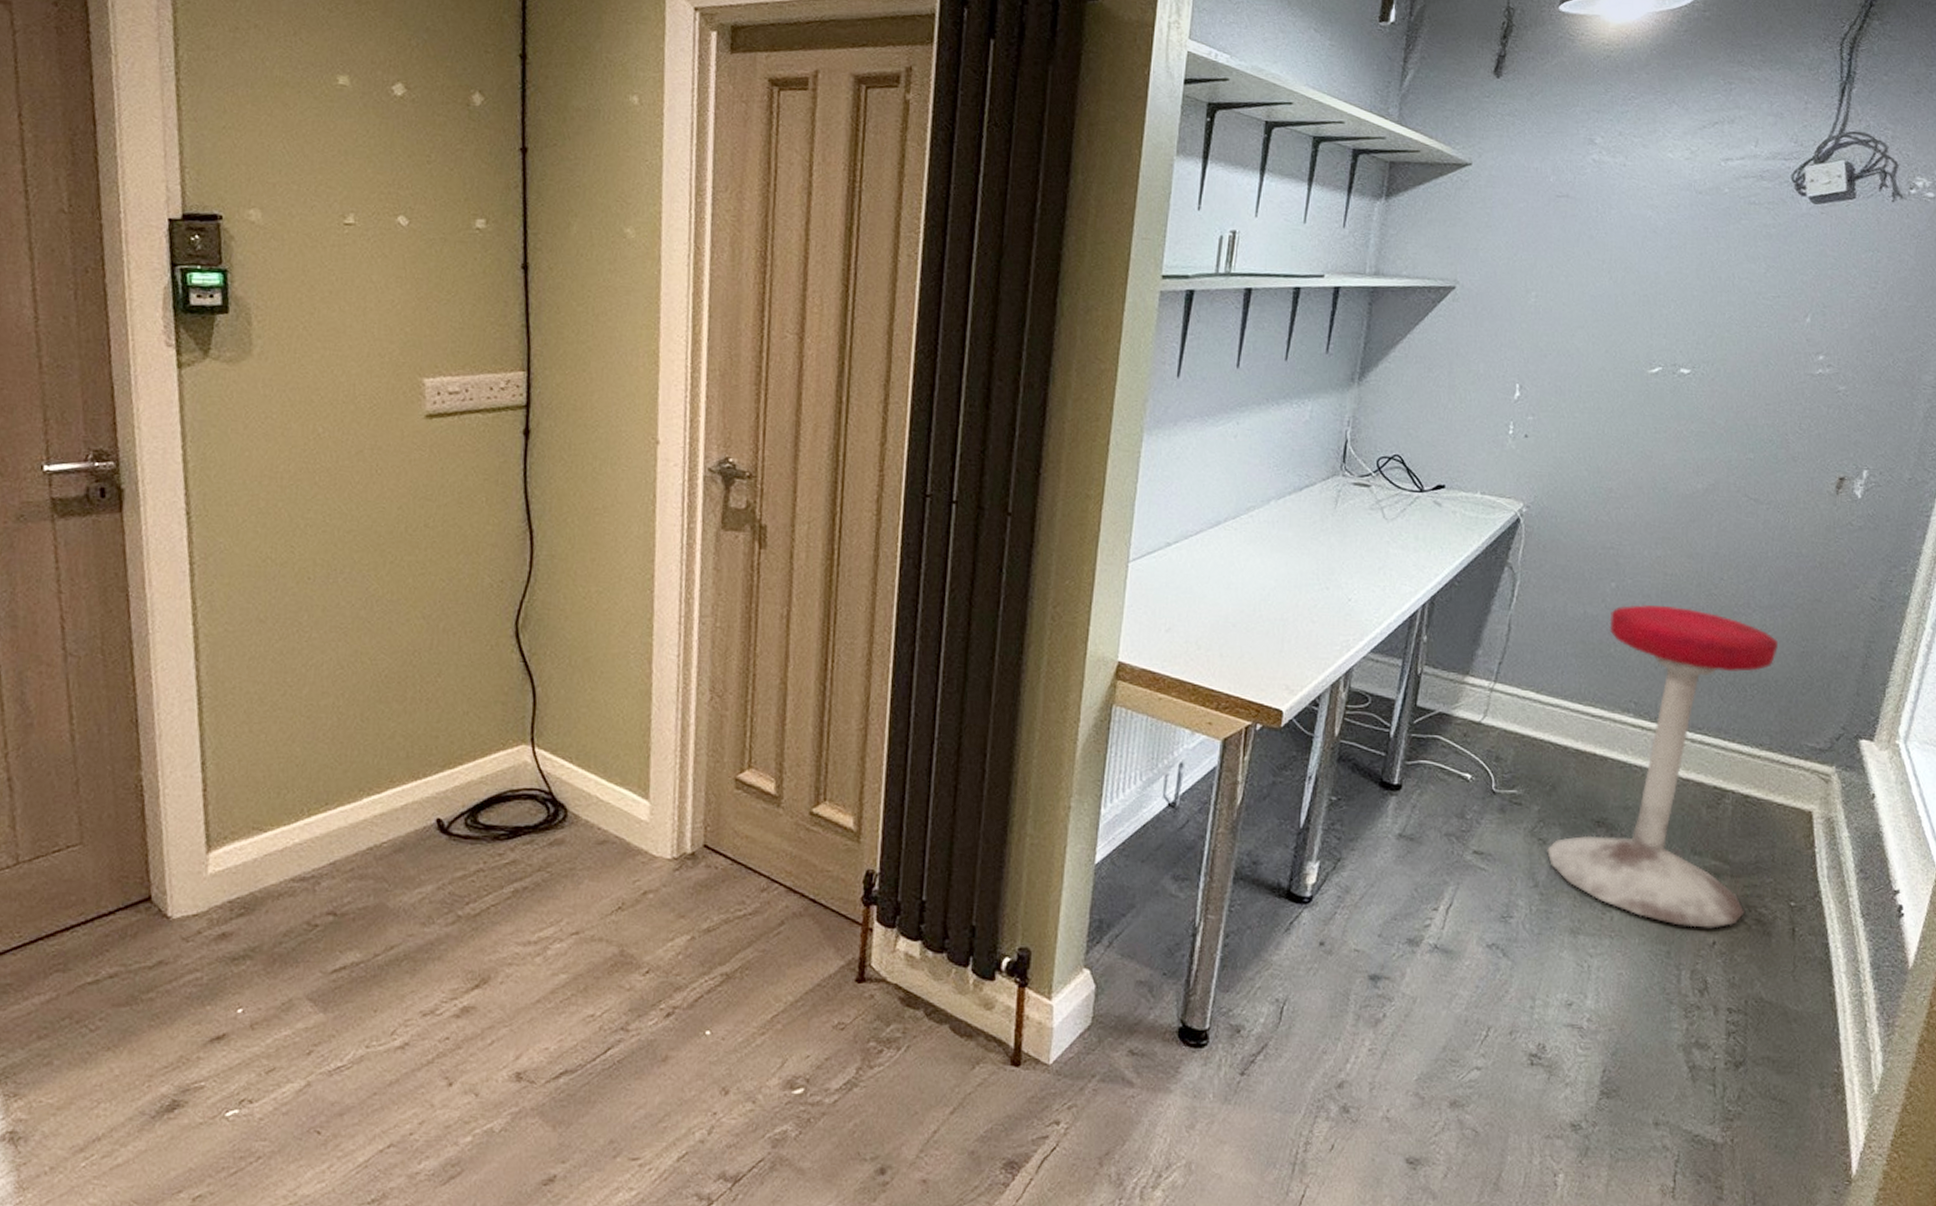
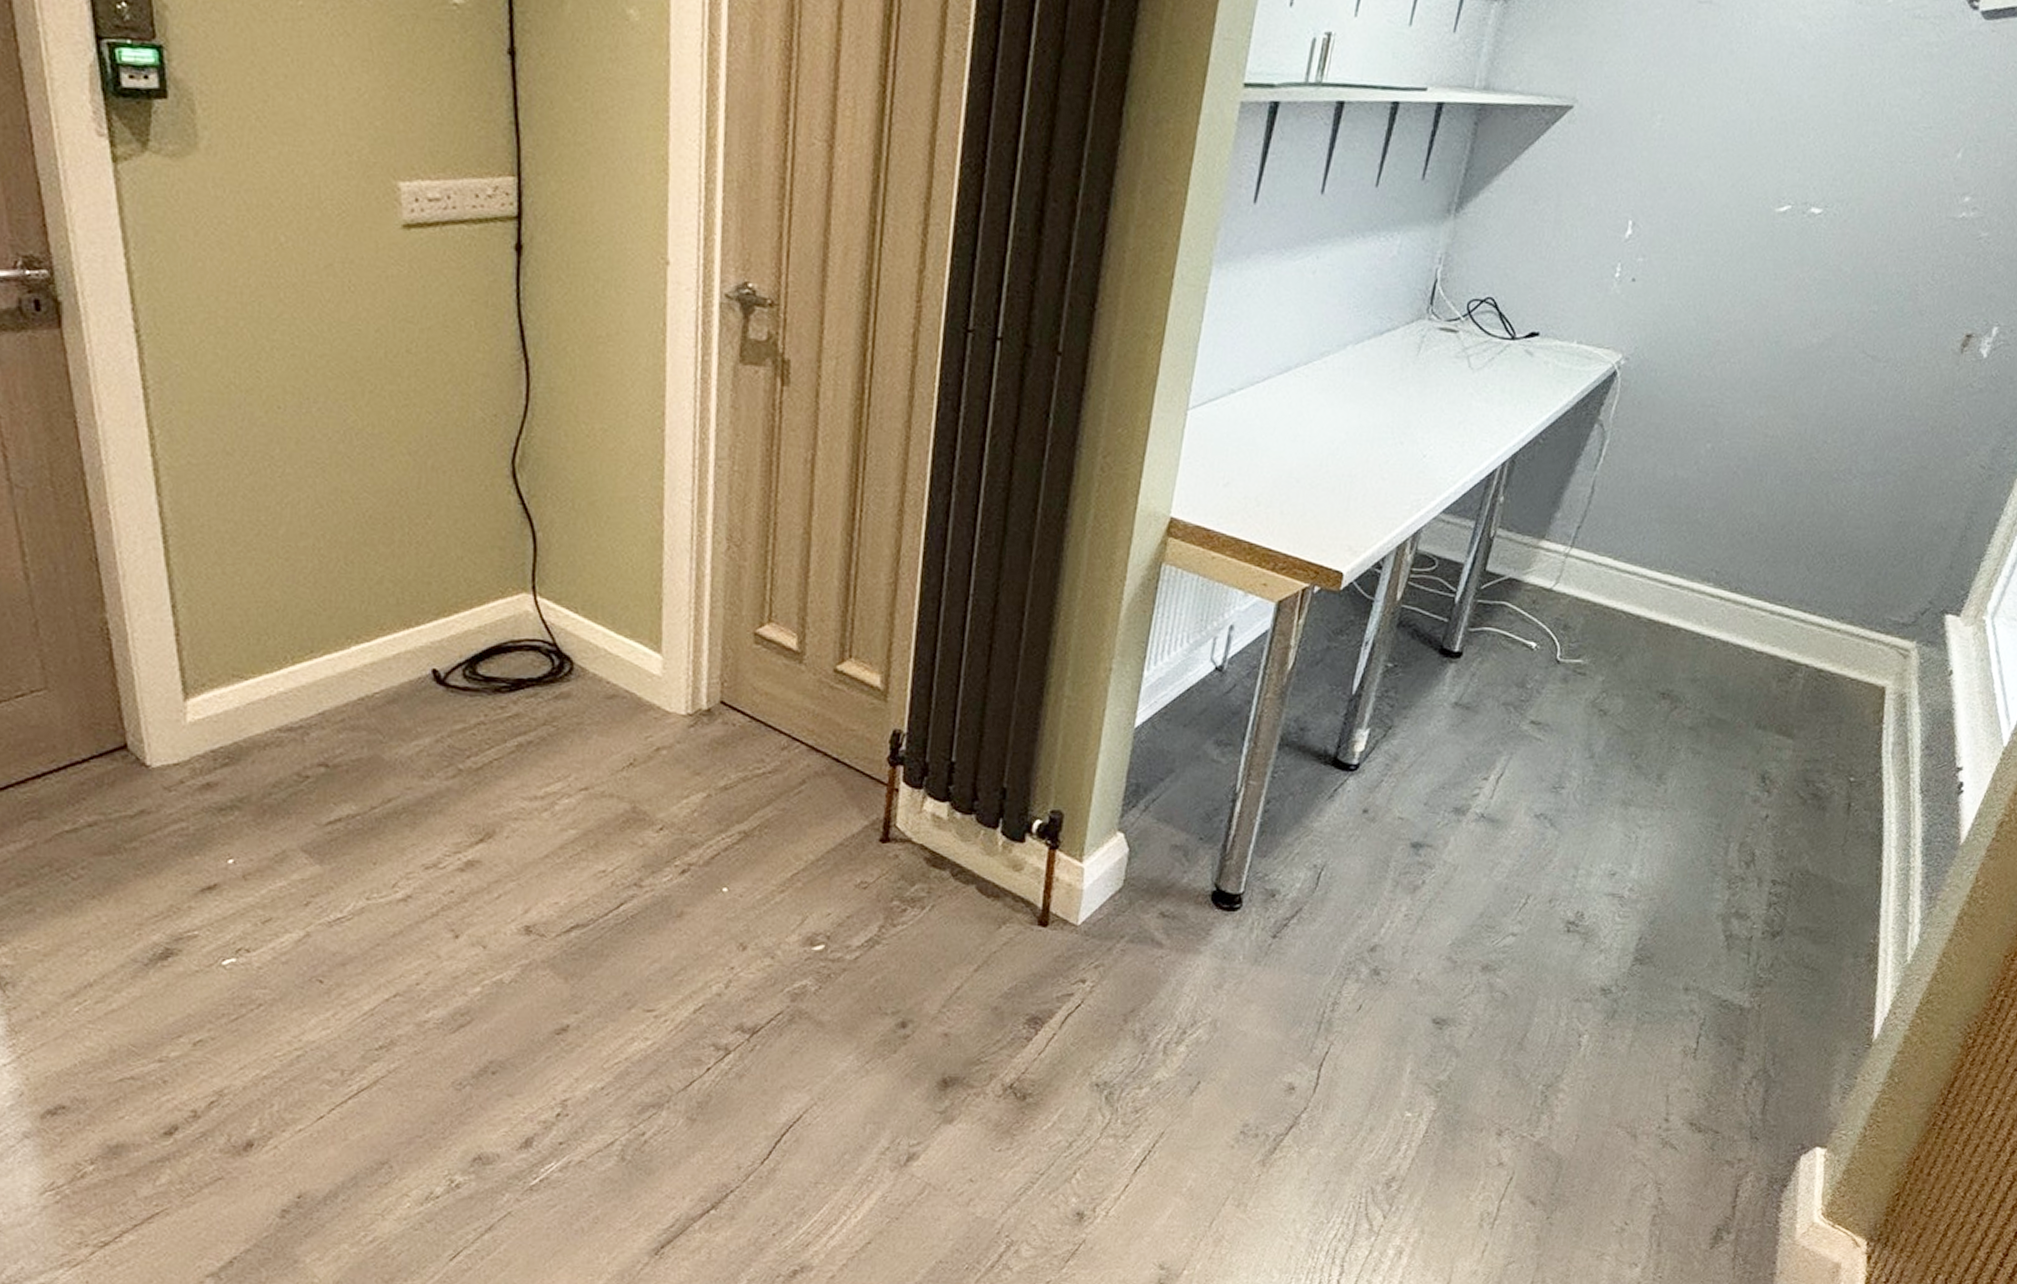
stool: present [1547,605,1778,929] -> none [1607,468,1875,802]

